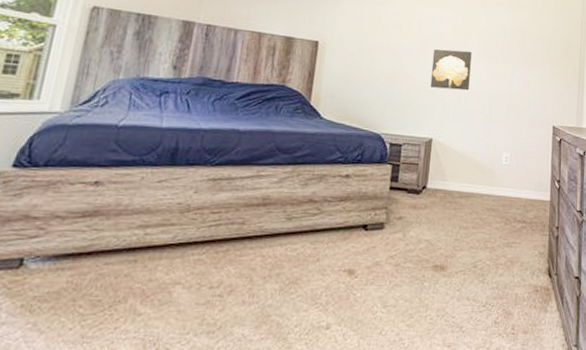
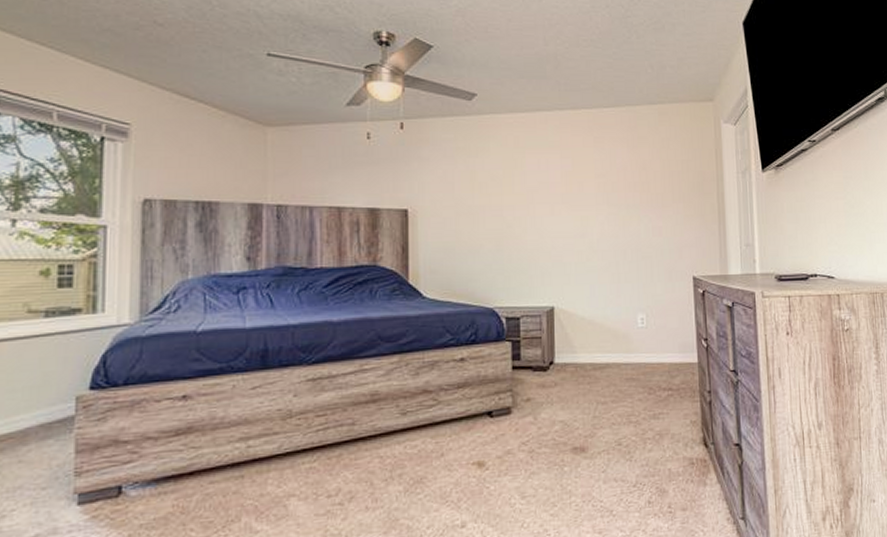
wall art: present [430,49,472,91] -> none [543,200,590,248]

